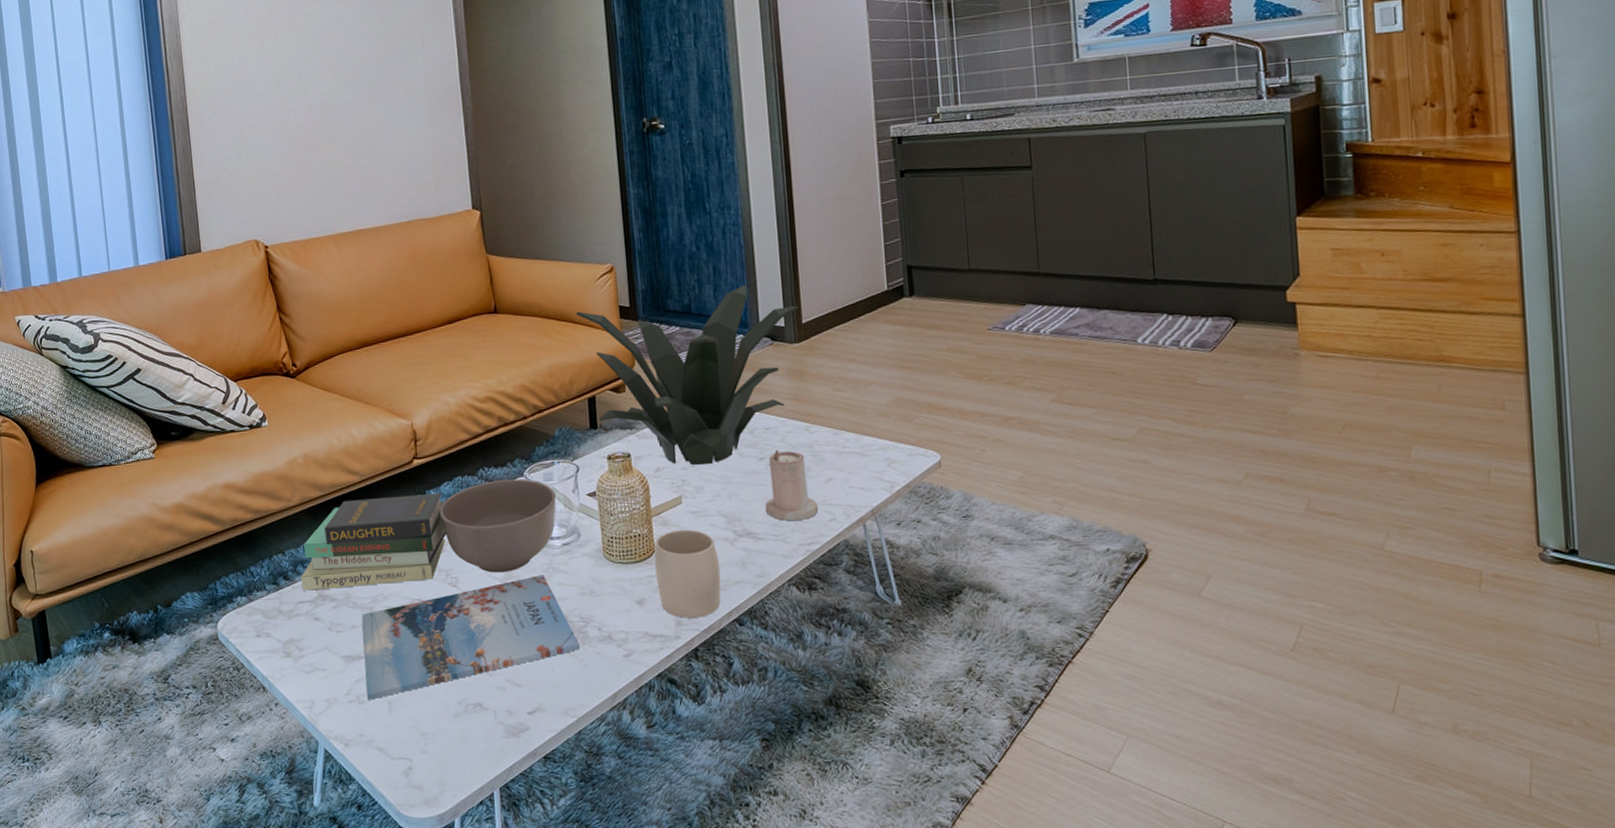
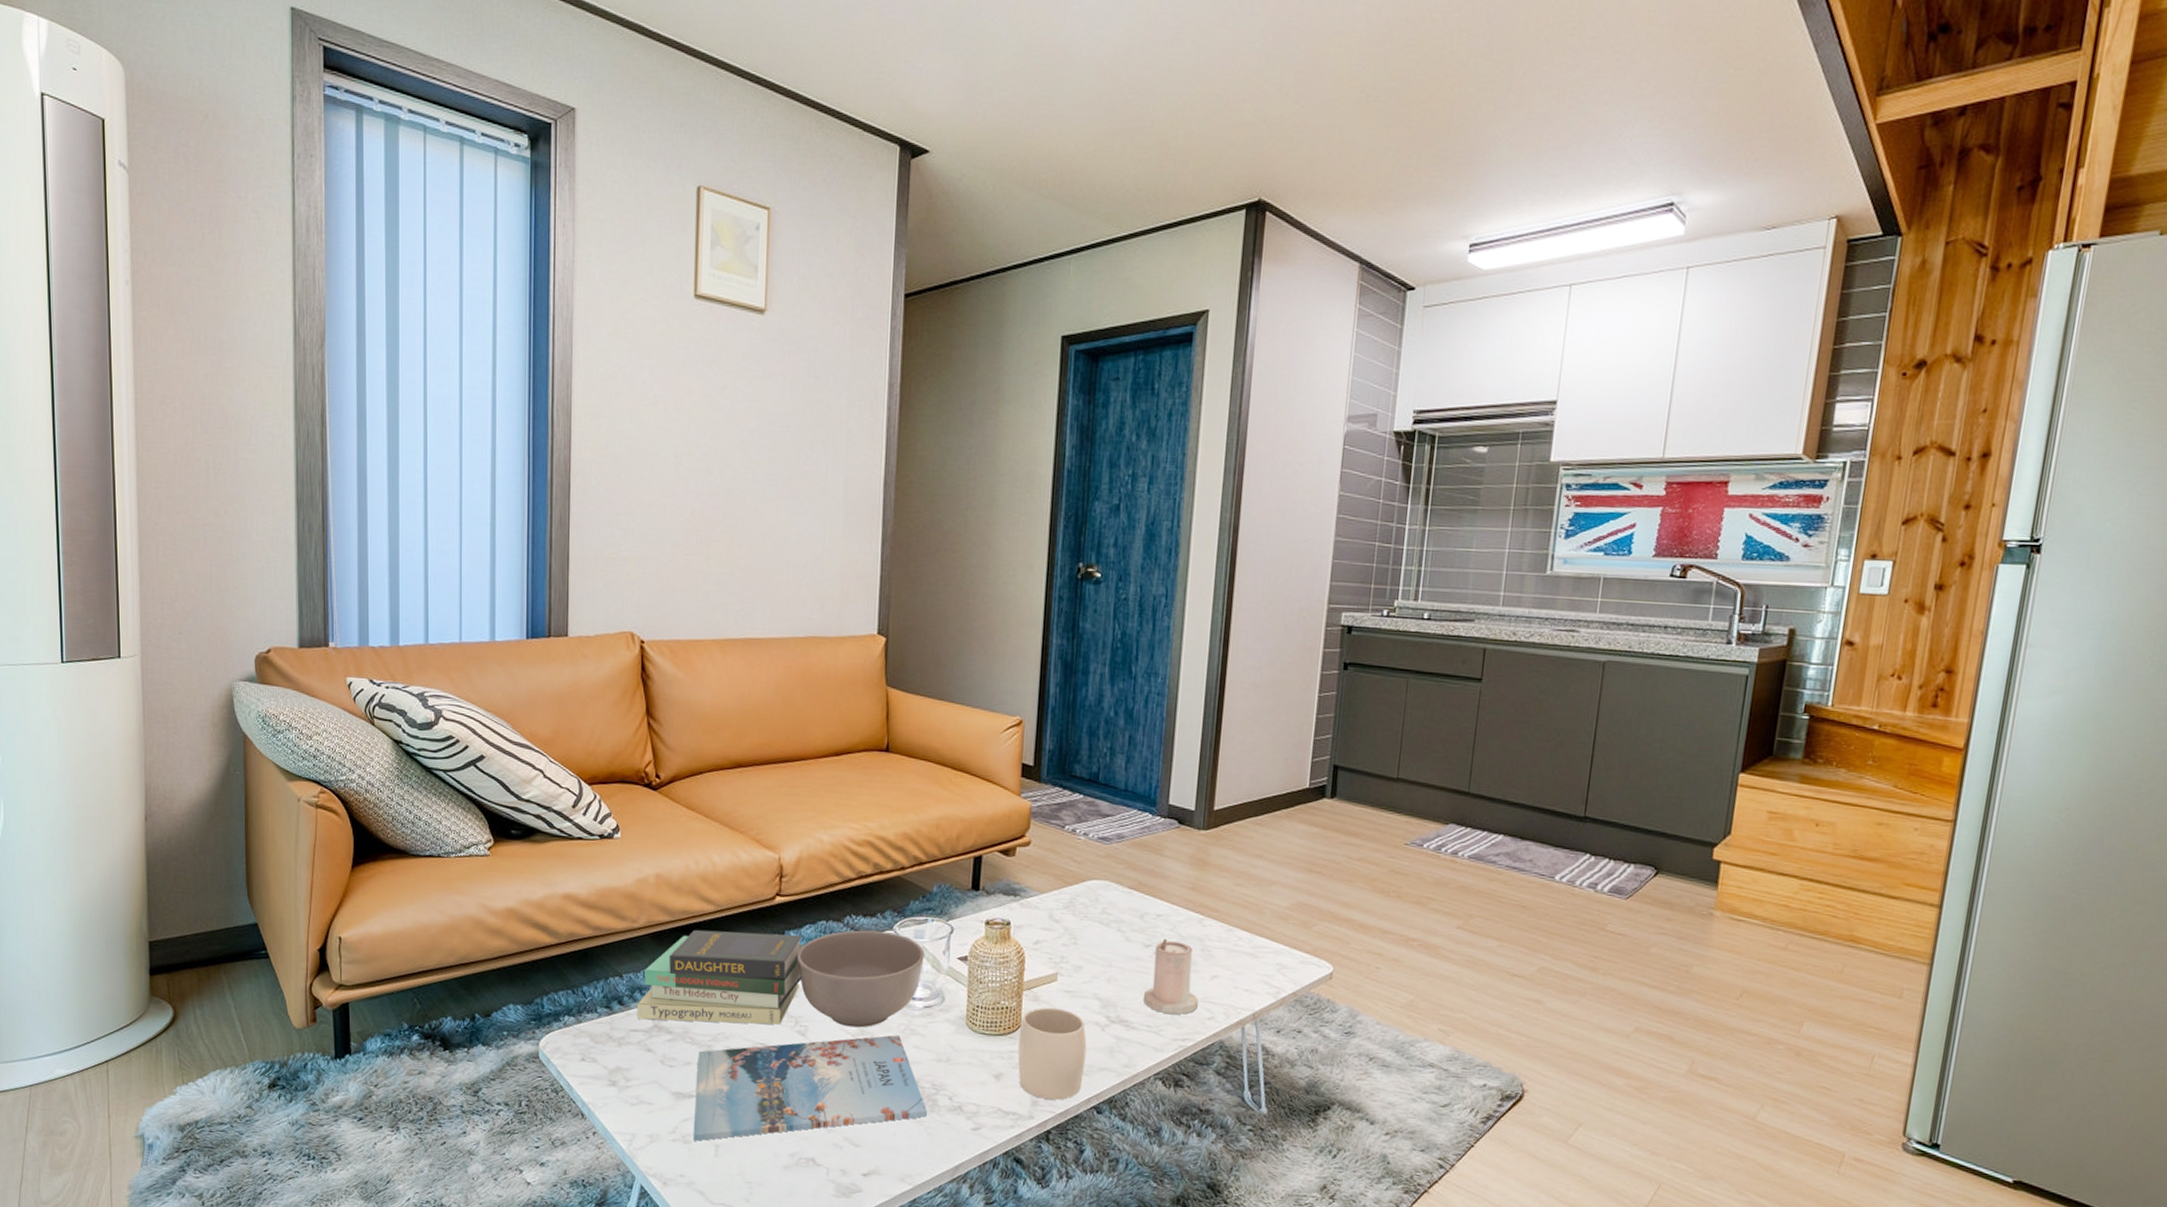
plant: present [576,284,799,466] -> none [974,759,1213,944]

